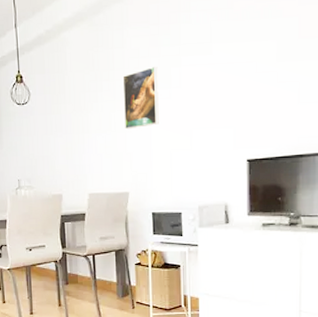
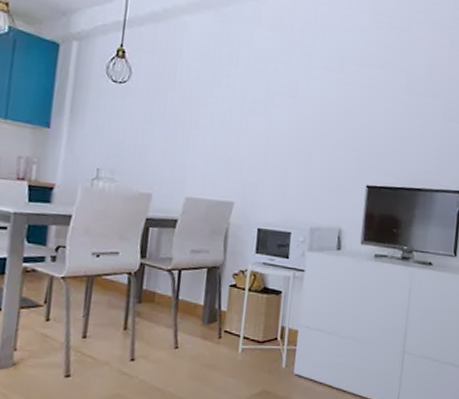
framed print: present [122,66,159,130] -> none [240,72,286,134]

